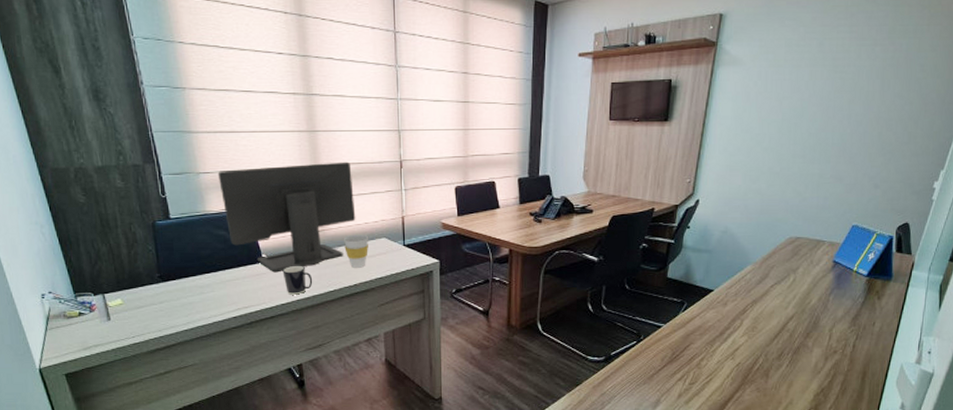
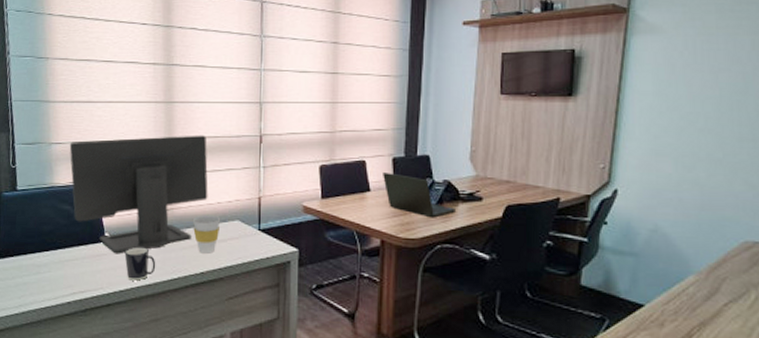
laptop: none [510,191,571,229] -> present [383,173,455,218]

